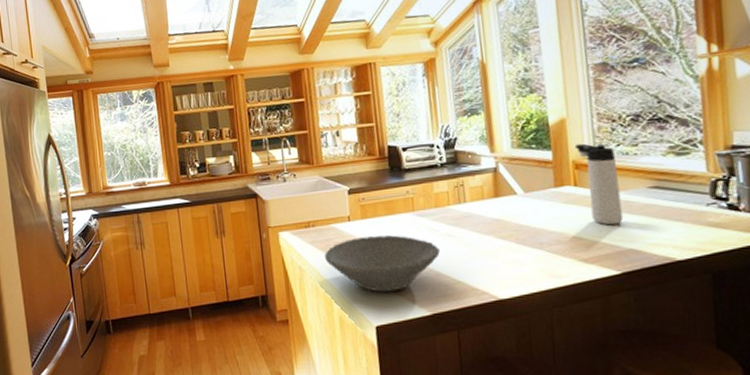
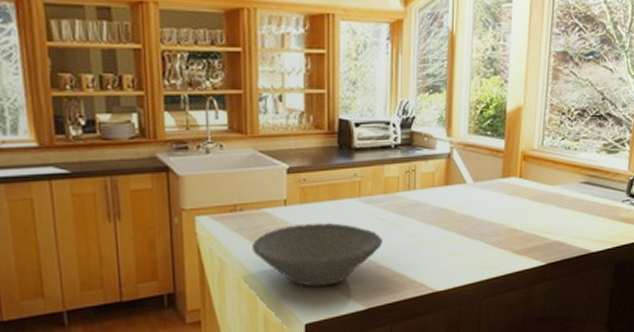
thermos bottle: present [574,143,624,225] -> none [526,134,559,218]

